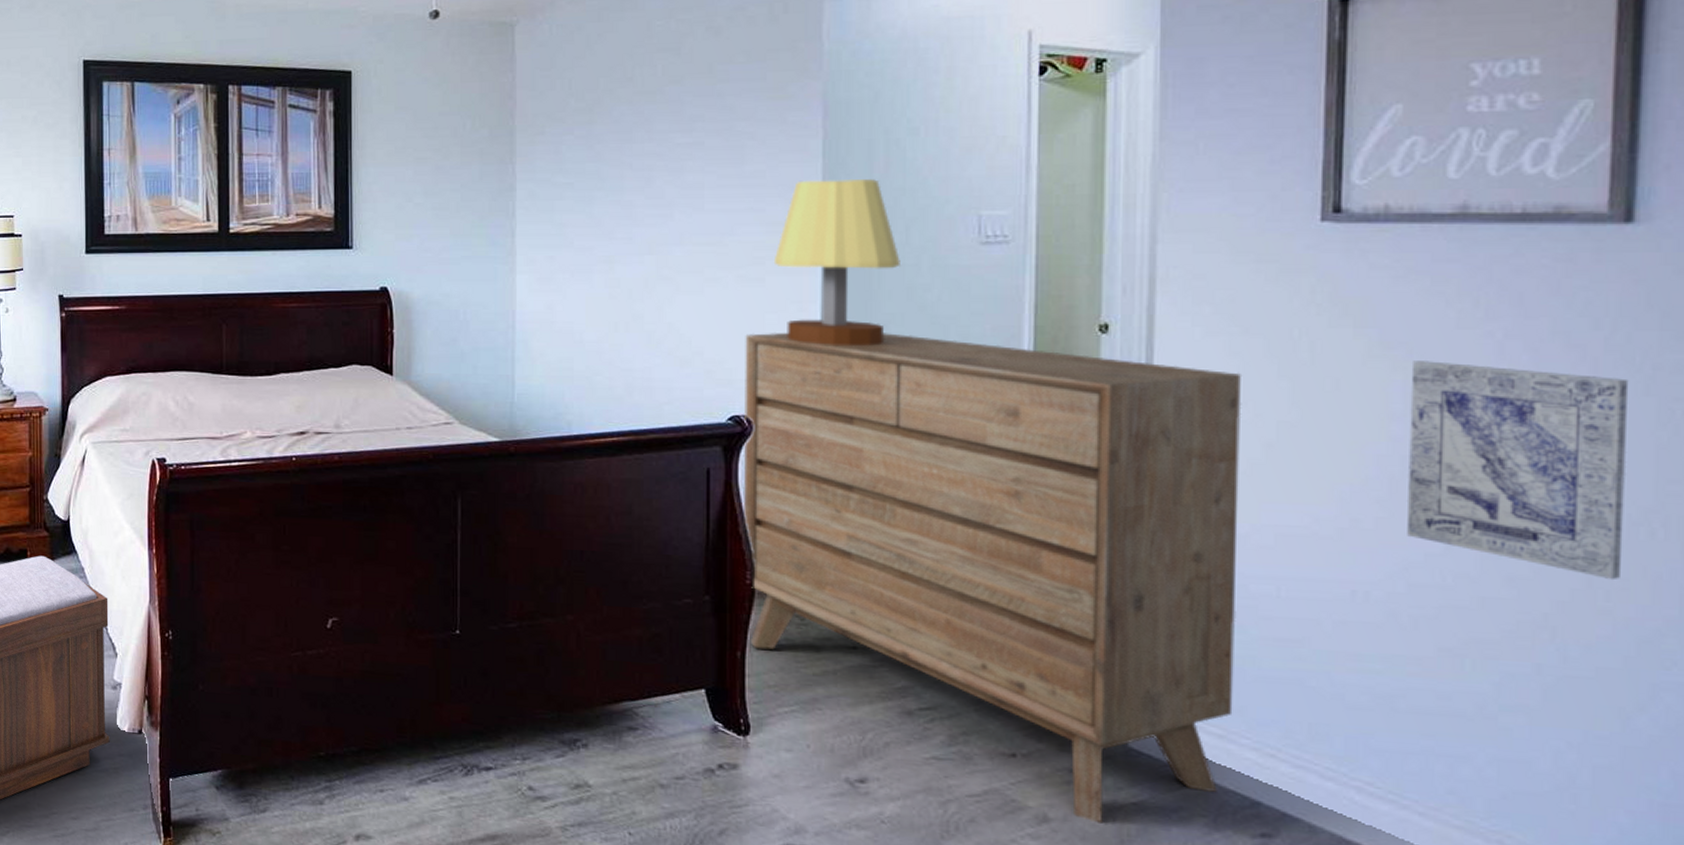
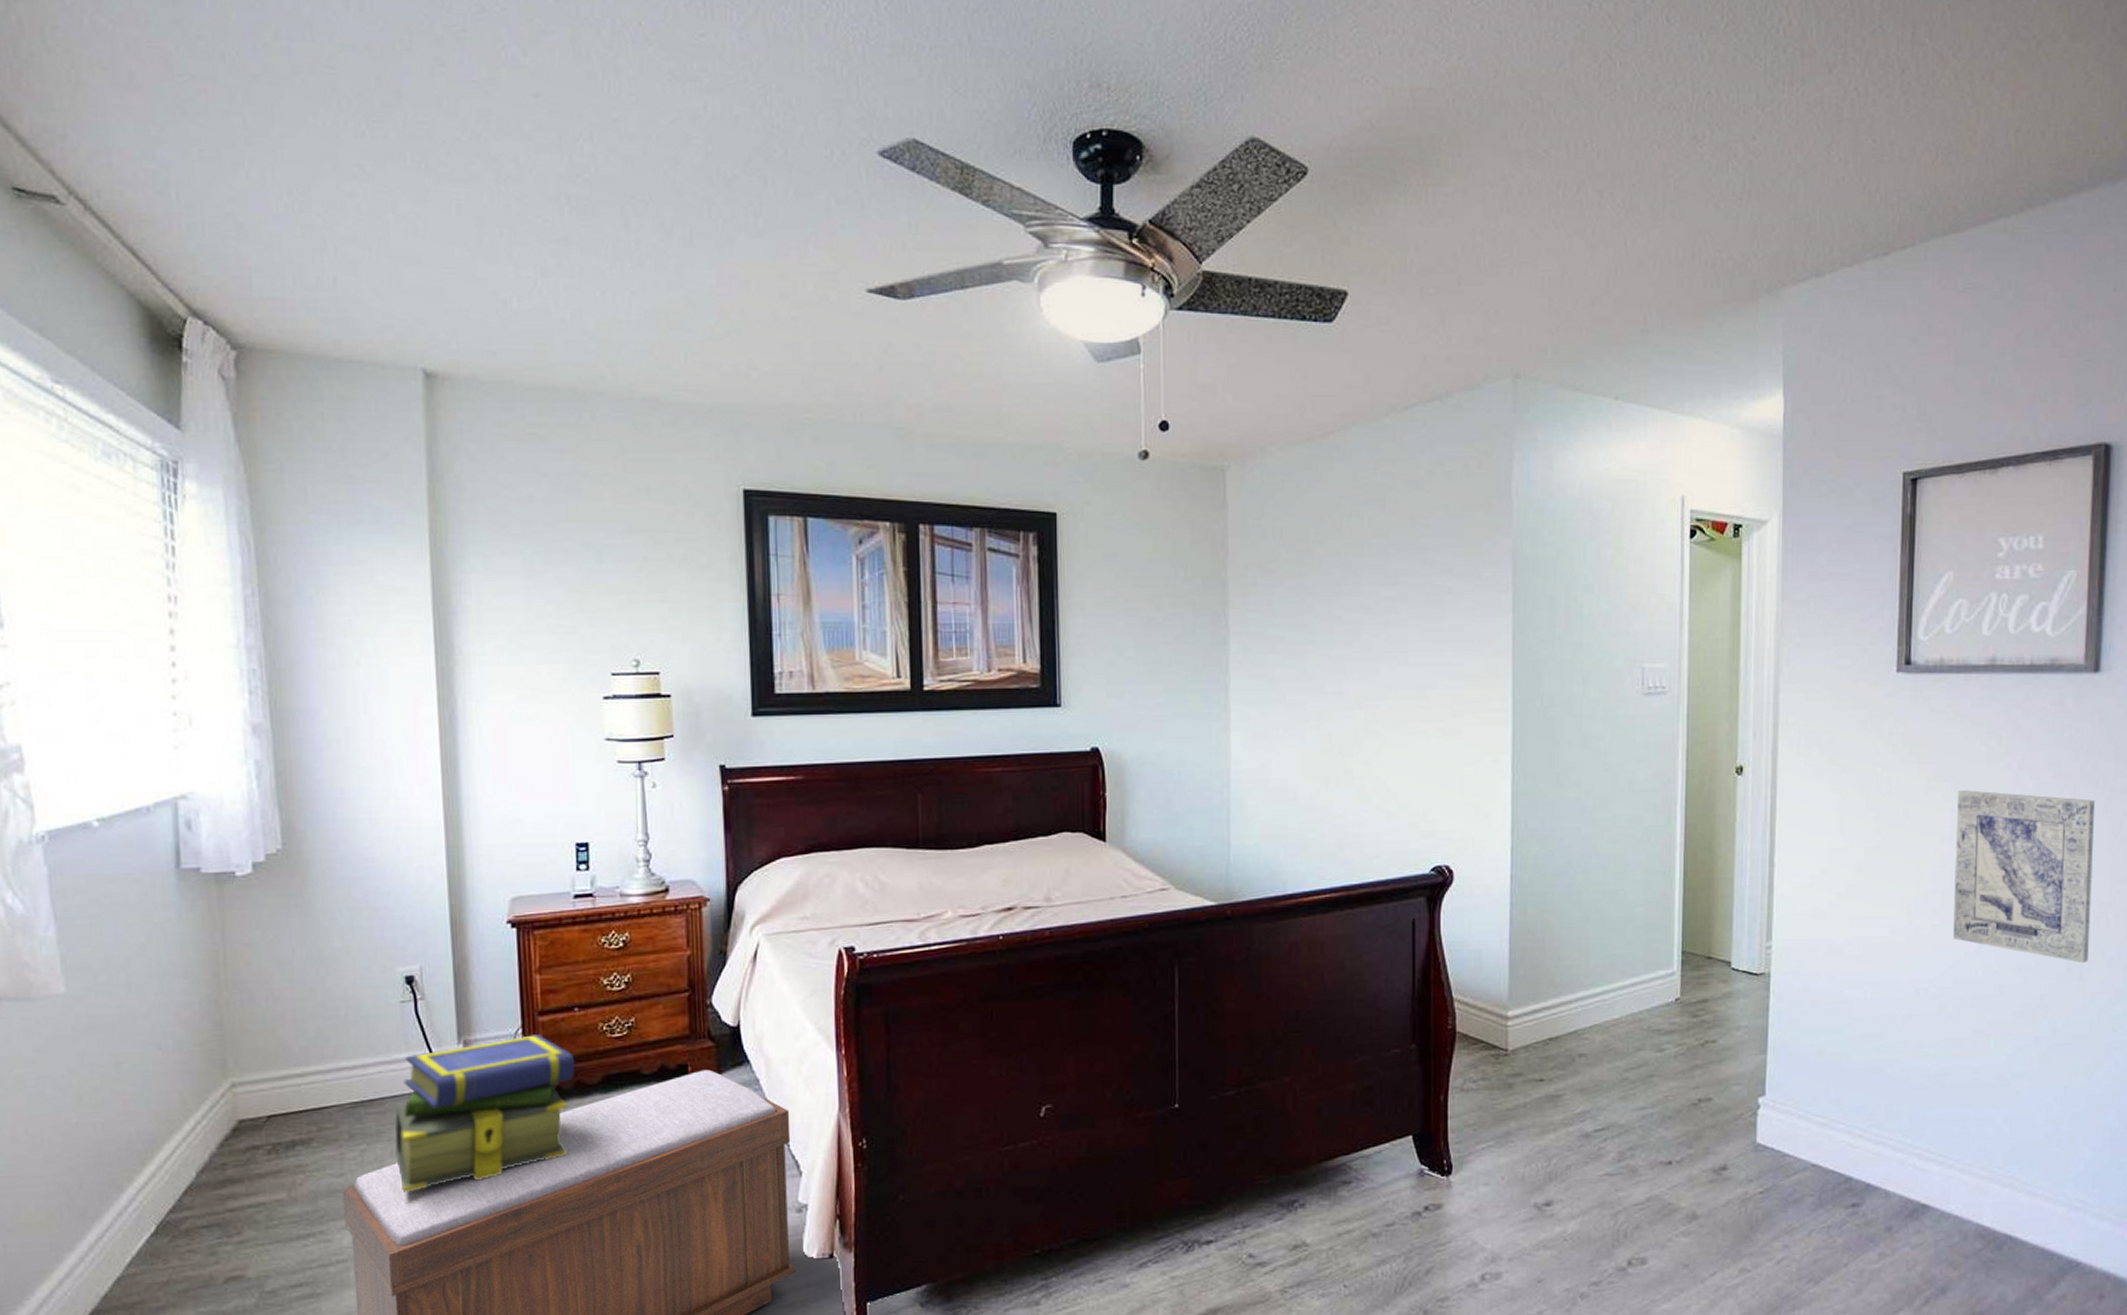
dresser: present [743,332,1243,824] -> none [1444,780,1841,1214]
table lamp: present [773,179,900,346] -> none [1470,634,1578,794]

